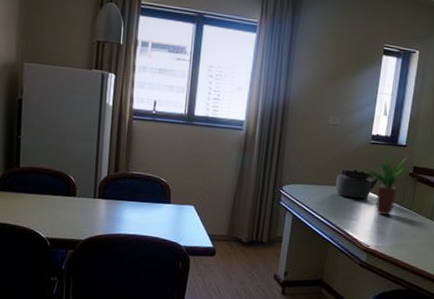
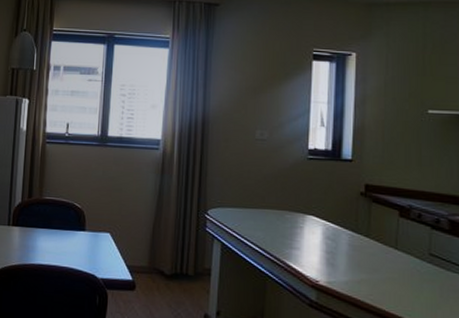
kettle: present [335,169,379,199] -> none [270,189,323,224]
potted plant: present [361,151,412,216] -> none [299,167,363,245]

